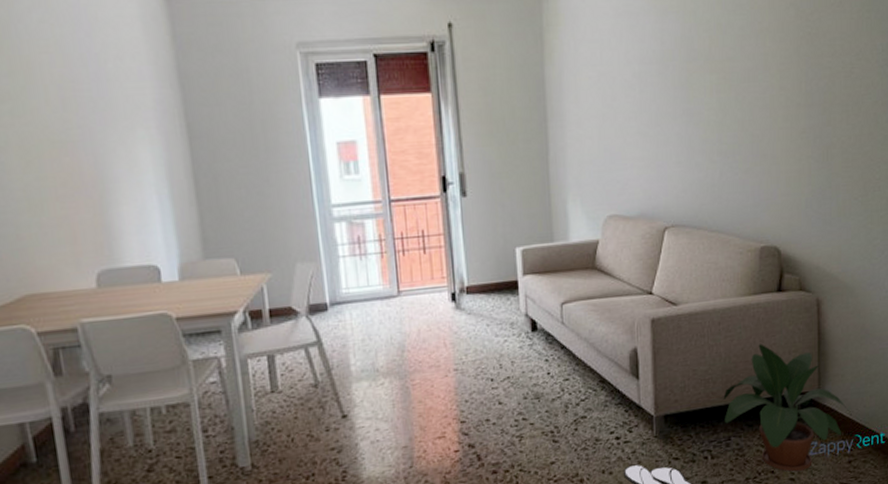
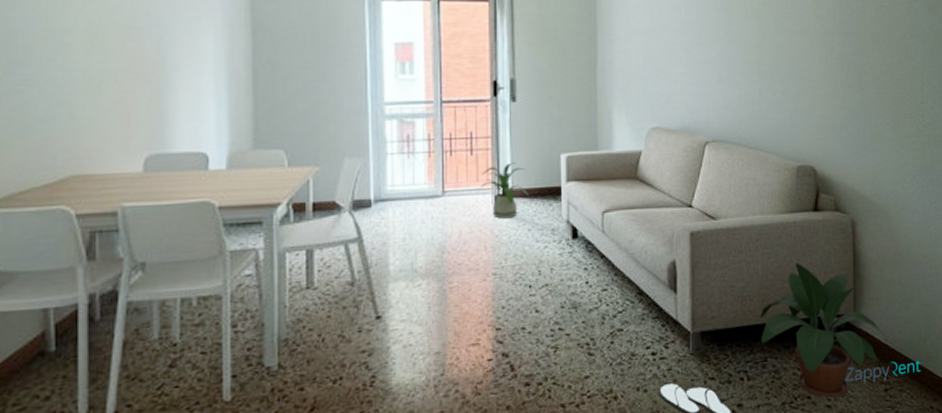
house plant: none [436,258,487,316] -> present [480,162,530,219]

